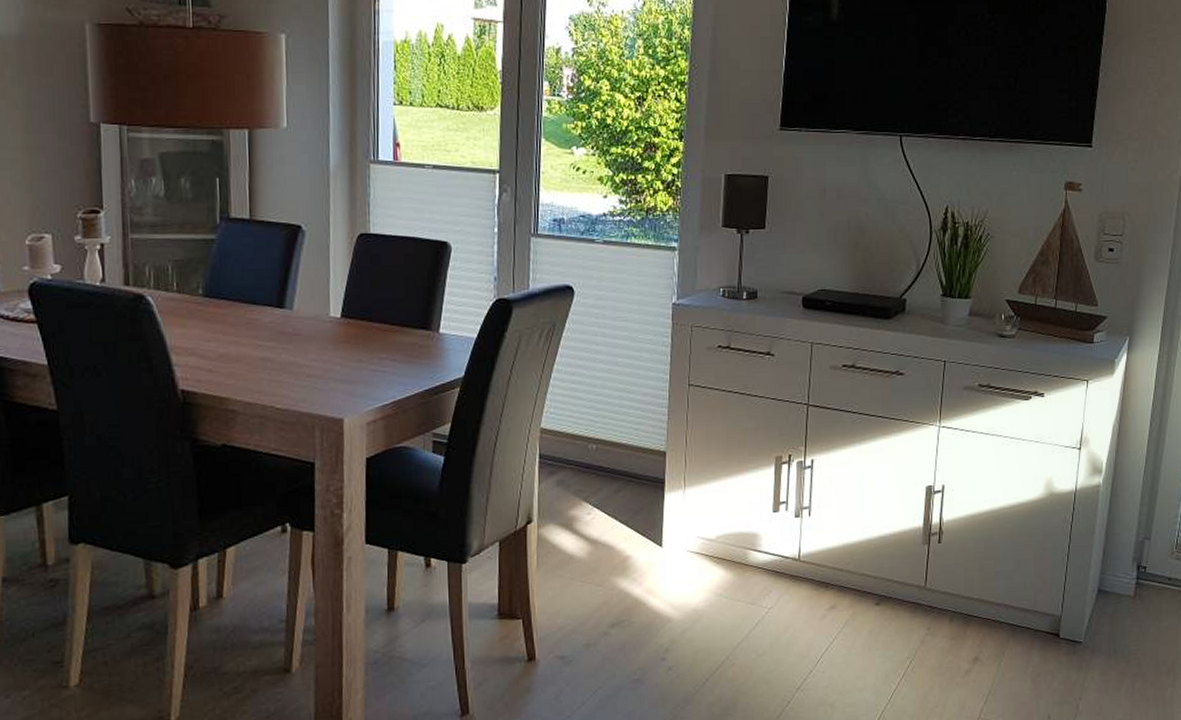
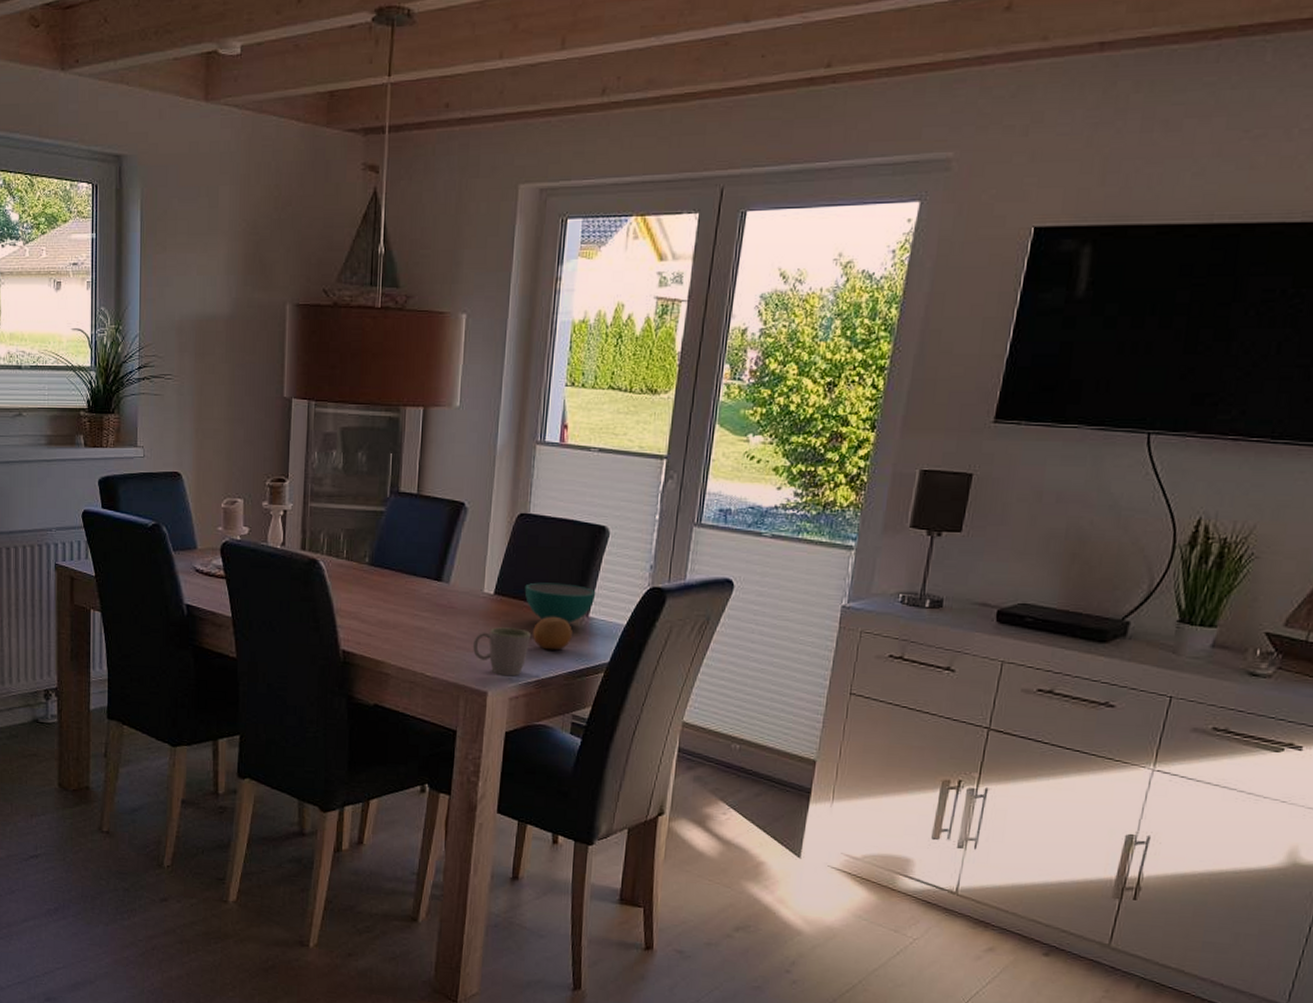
mug: none [324,350,384,401] -> present [473,627,532,677]
bowl: none [372,301,444,341] -> present [524,582,596,624]
fruit: none [385,335,425,370] -> present [533,616,572,651]

